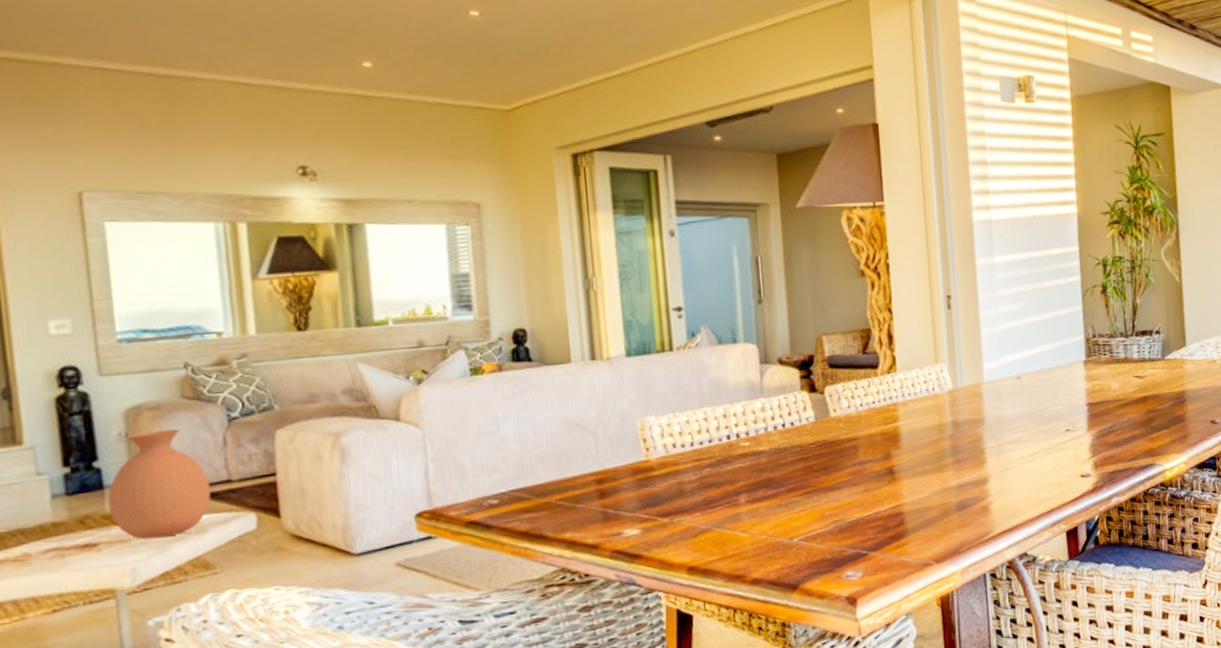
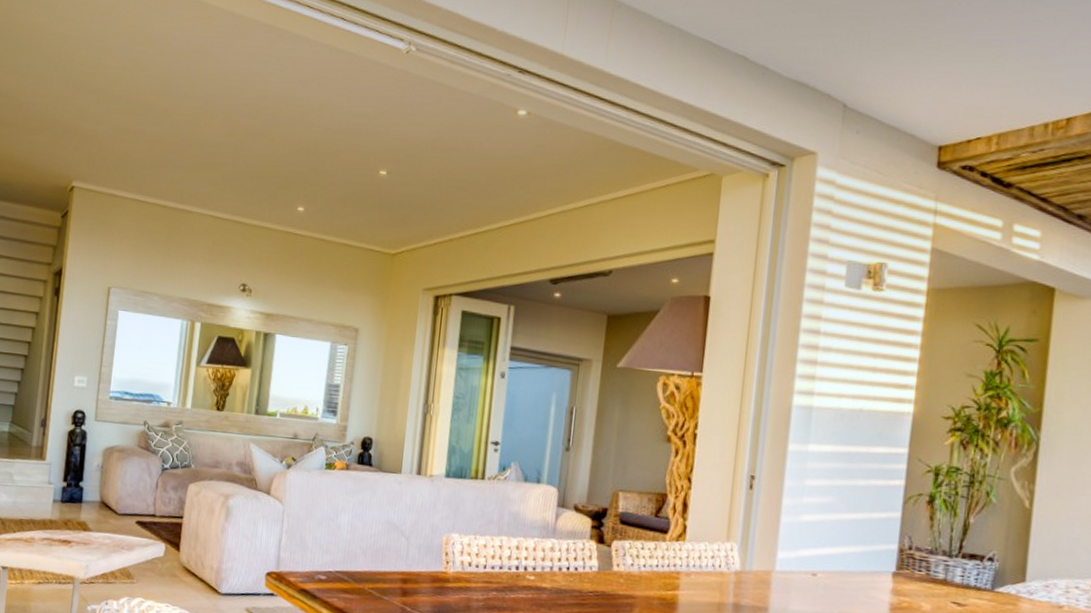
vase: present [108,428,211,540] -> none [82,467,143,548]

